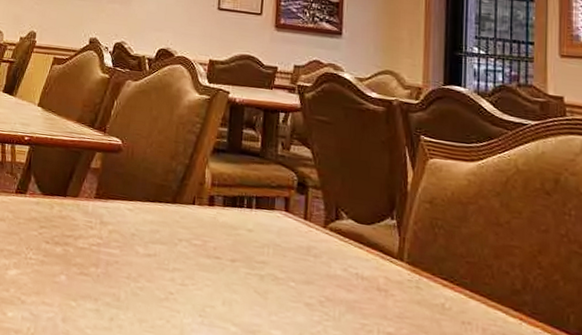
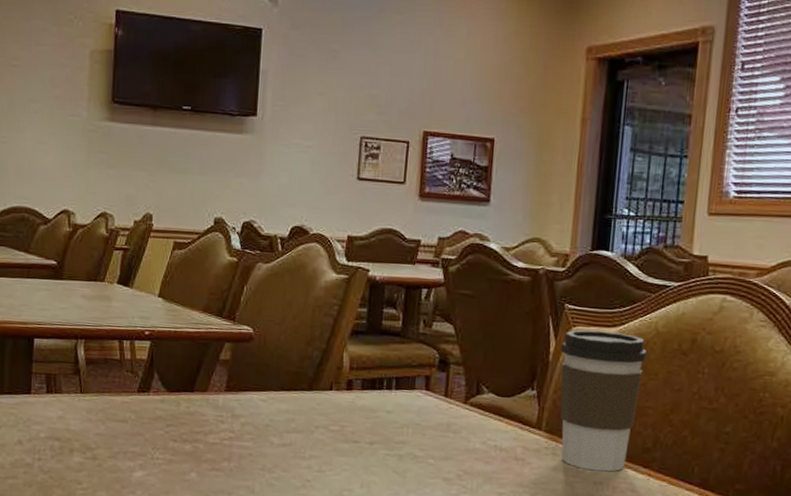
coffee cup: none [418,162,509,313] -> present [560,329,648,472]

